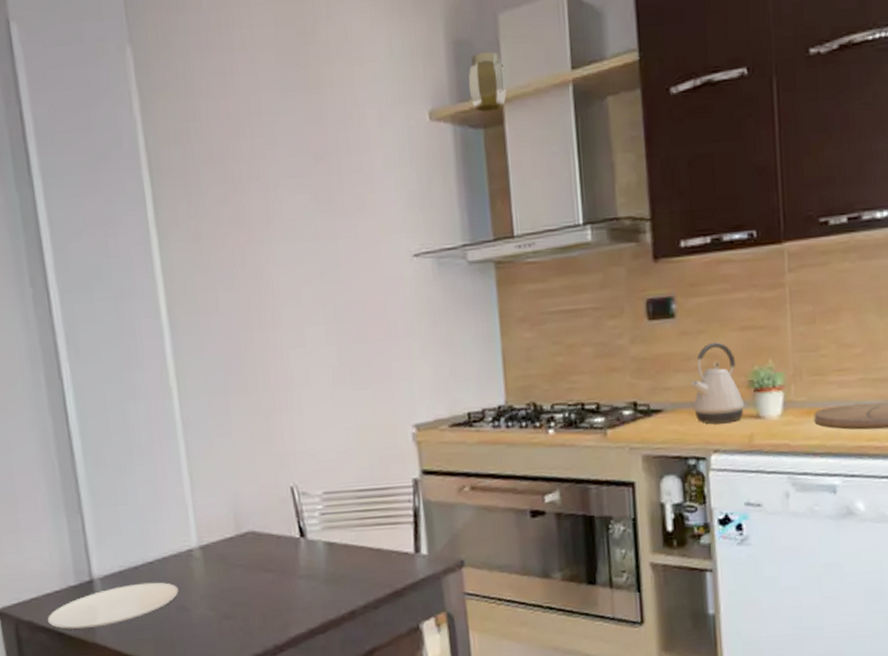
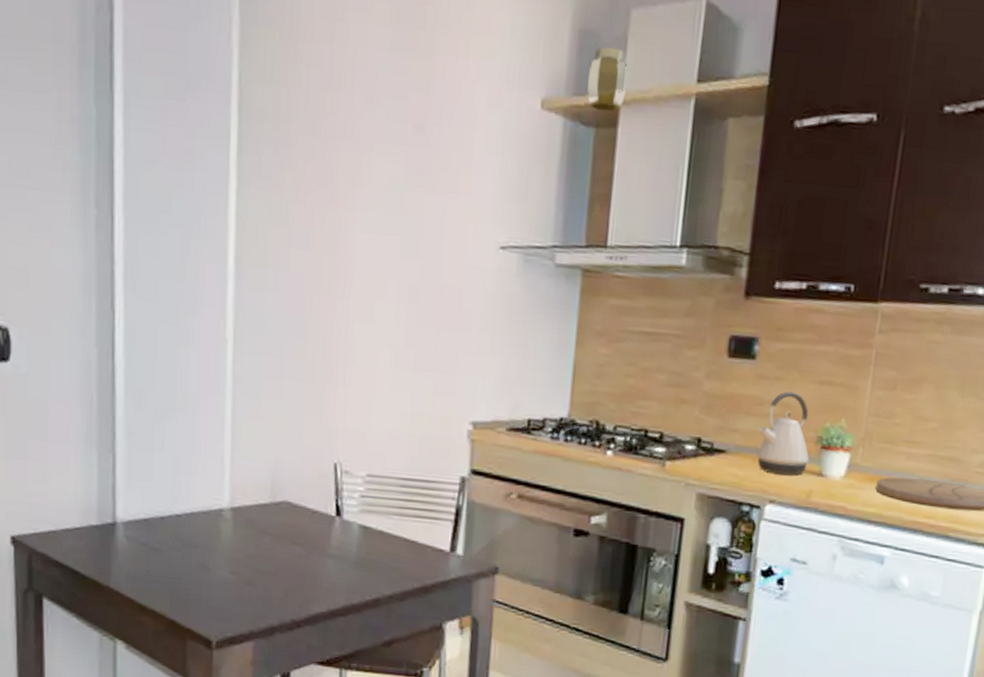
plate: present [47,582,179,630] -> none [62,534,203,572]

